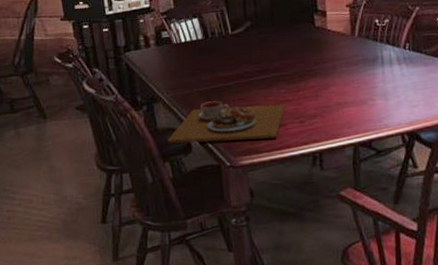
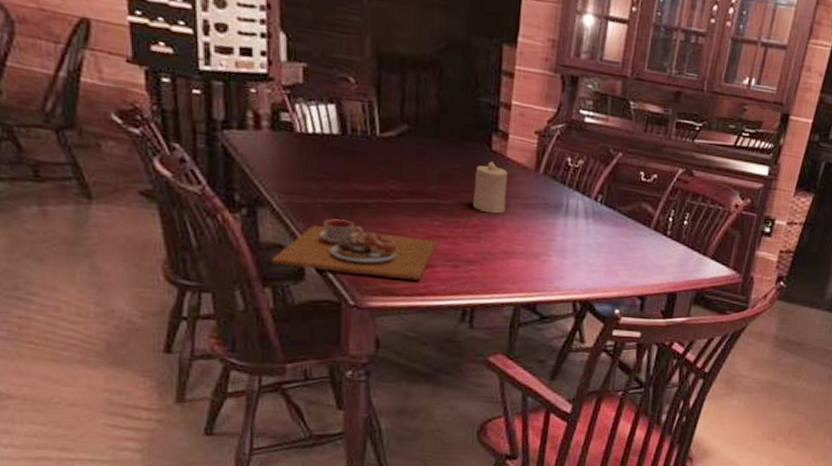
candle: none [305,35,333,76] -> present [473,161,508,214]

